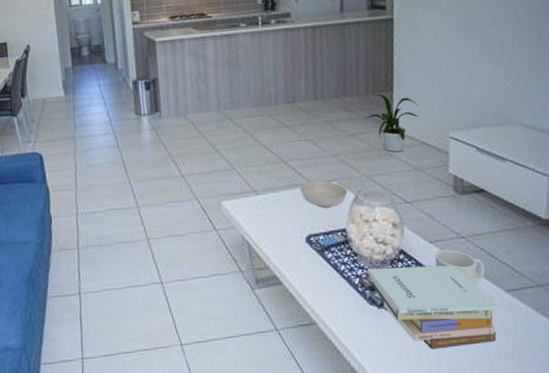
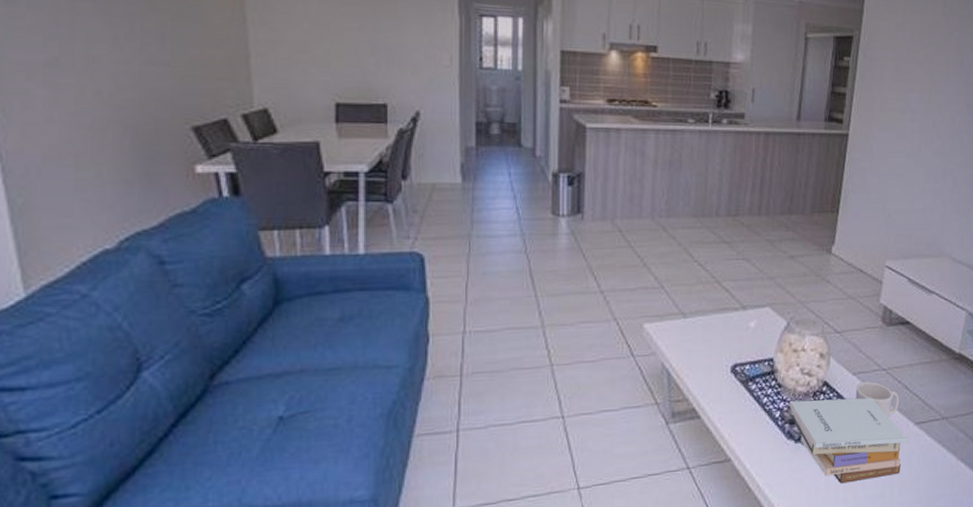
bowl: present [299,181,348,208] -> none [731,305,780,335]
house plant: present [364,94,419,153] -> none [806,214,860,279]

